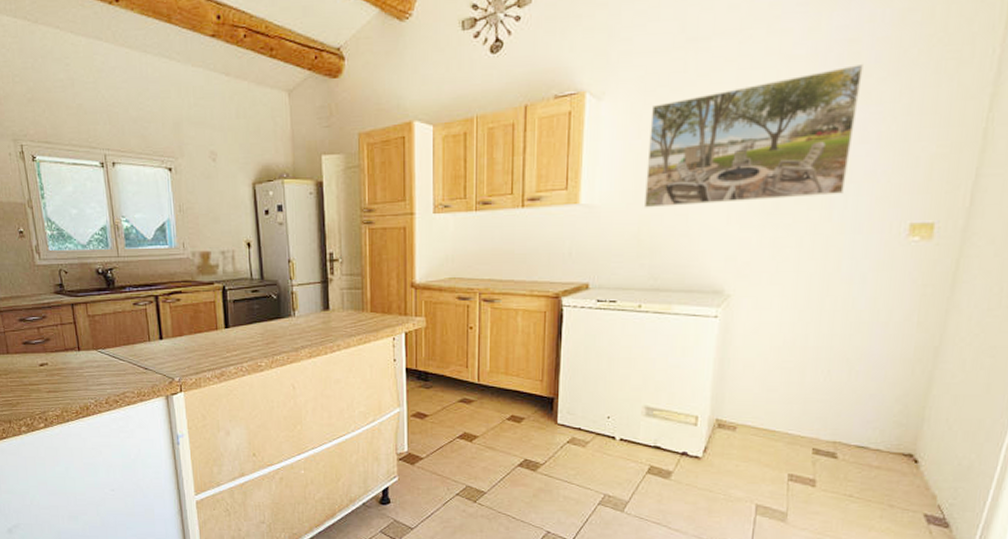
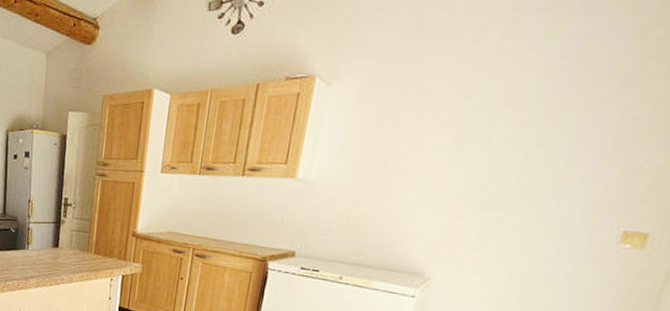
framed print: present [643,63,864,208] -> none [357,72,597,196]

